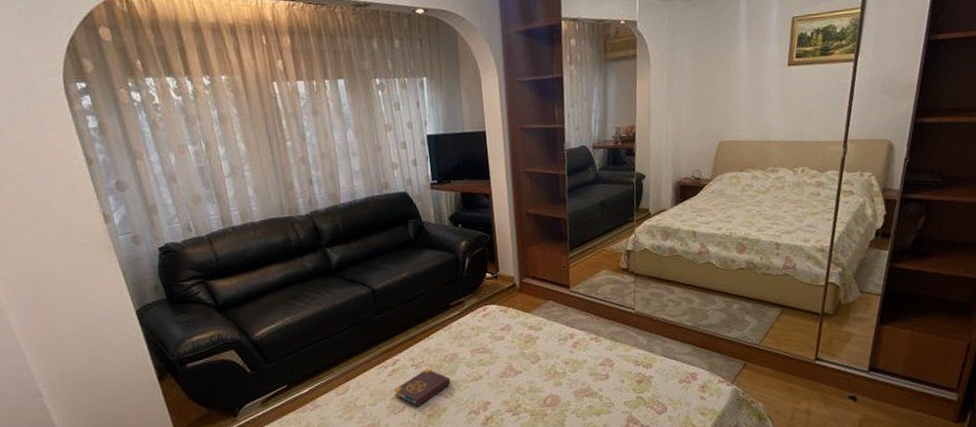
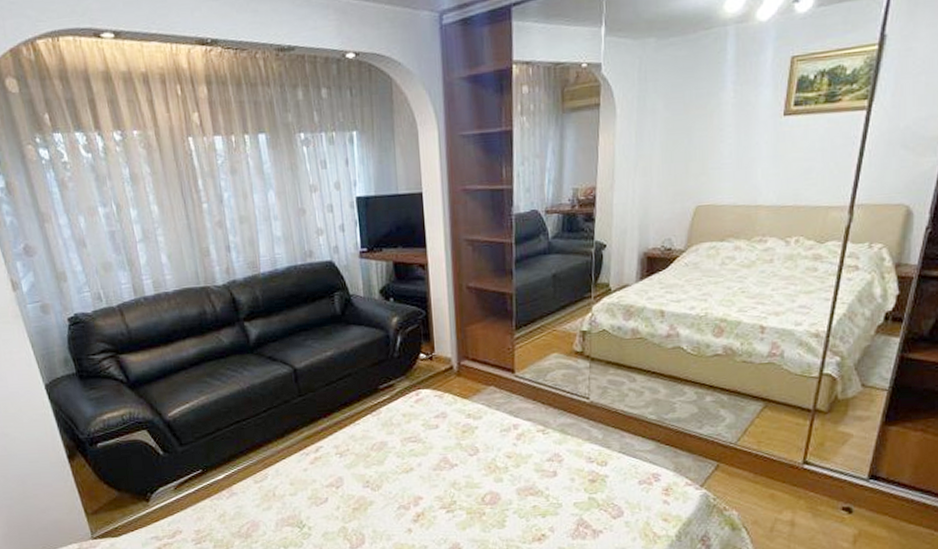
book: present [393,368,451,407] -> none [315,457,379,499]

